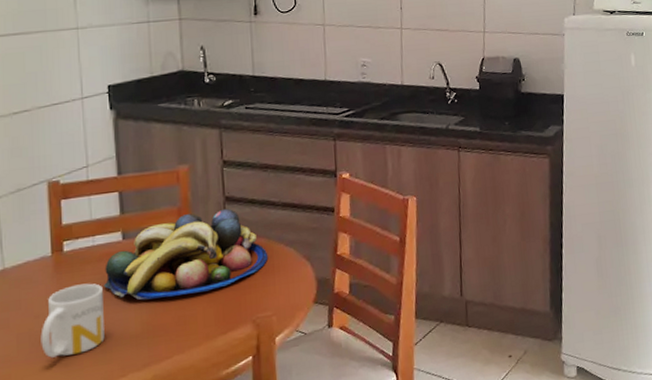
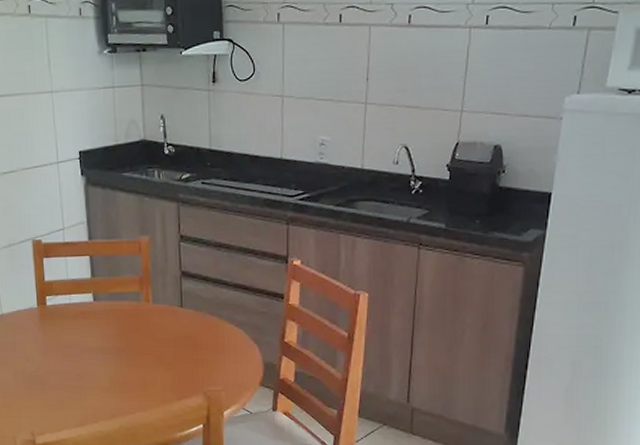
mug: present [40,283,105,358] -> none [31,336,81,396]
fruit bowl: present [102,208,269,300] -> none [78,283,220,359]

